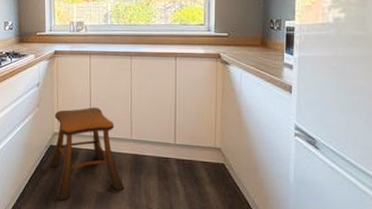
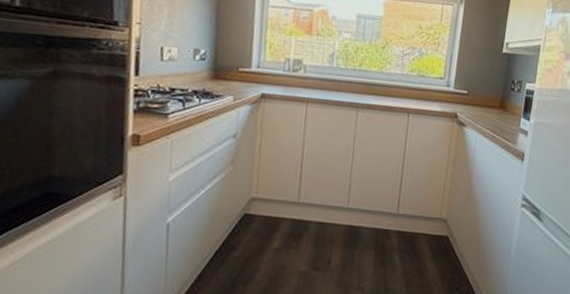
stool: present [49,107,125,201] -> none [240,167,334,283]

